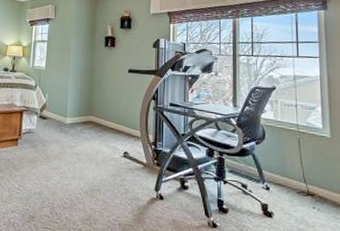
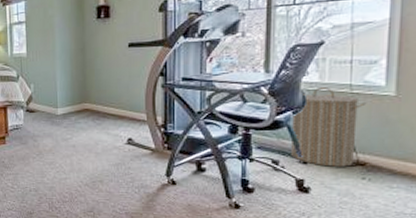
laundry hamper: none [256,124,310,196] -> present [291,87,367,167]

